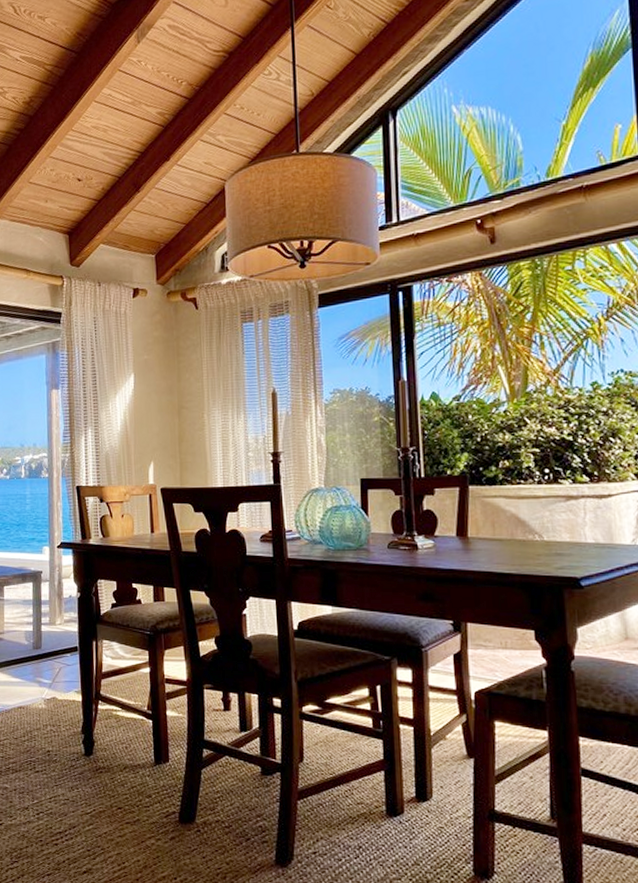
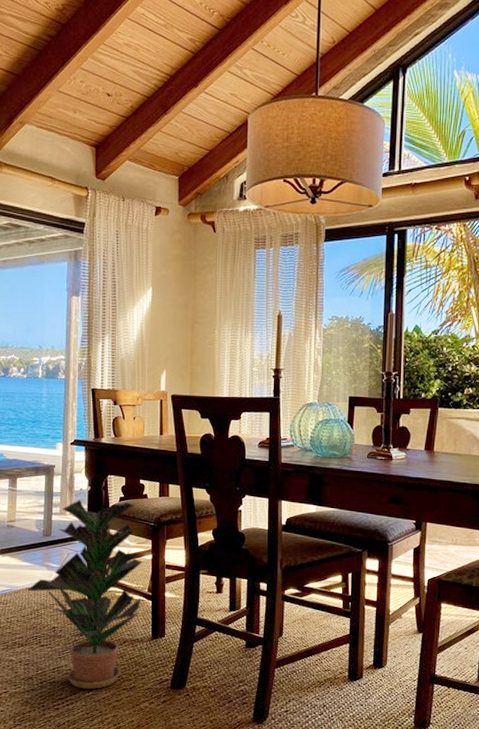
potted plant: none [19,607,141,823] -> present [27,499,142,690]

